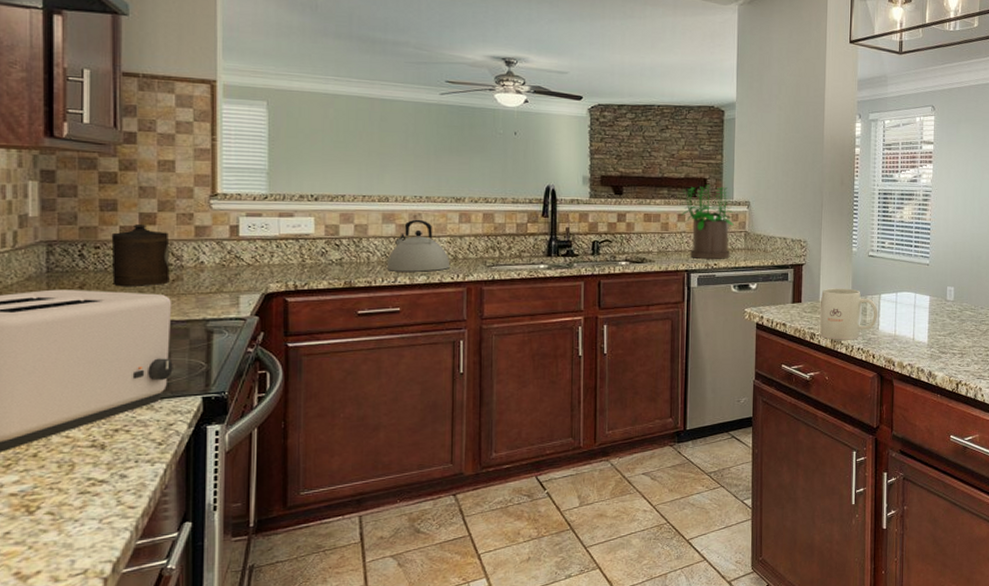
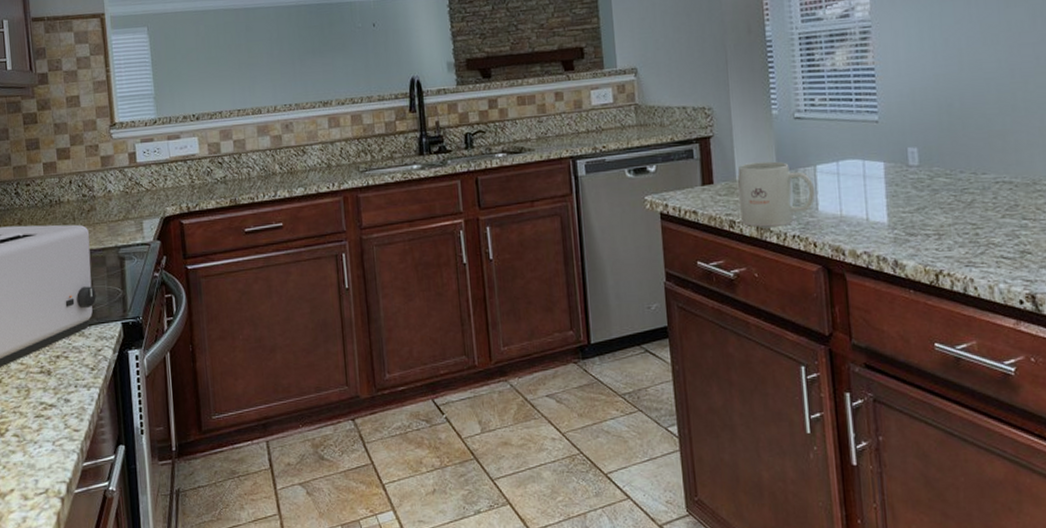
canister: present [111,223,170,286] -> none [37,159,86,220]
kettle: present [386,219,451,272] -> none [265,128,325,186]
potted plant: present [680,184,734,259] -> none [555,54,621,142]

